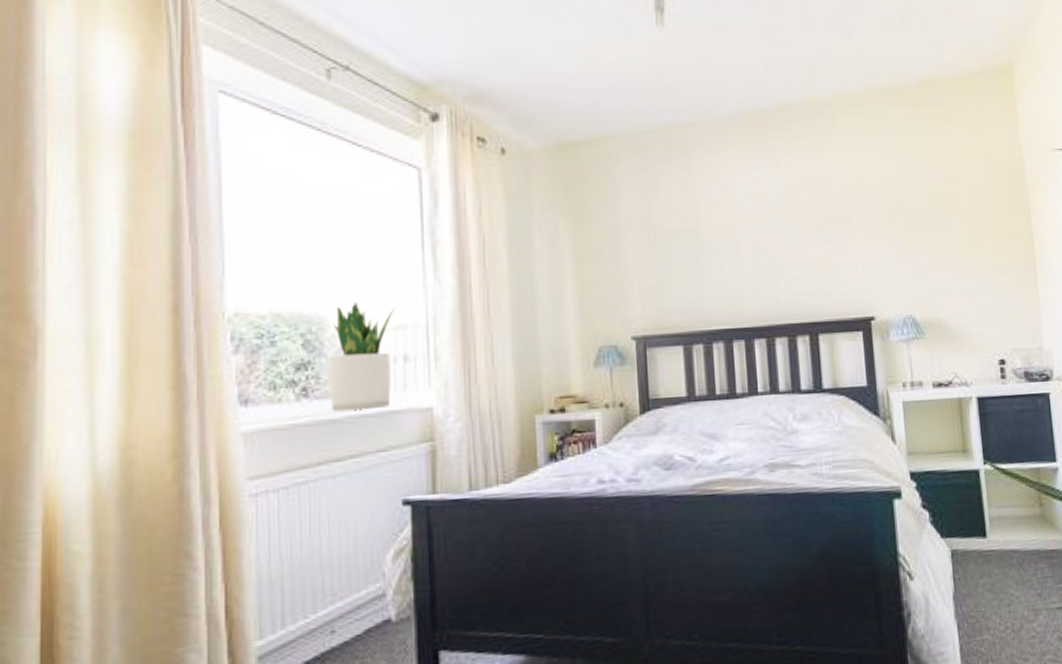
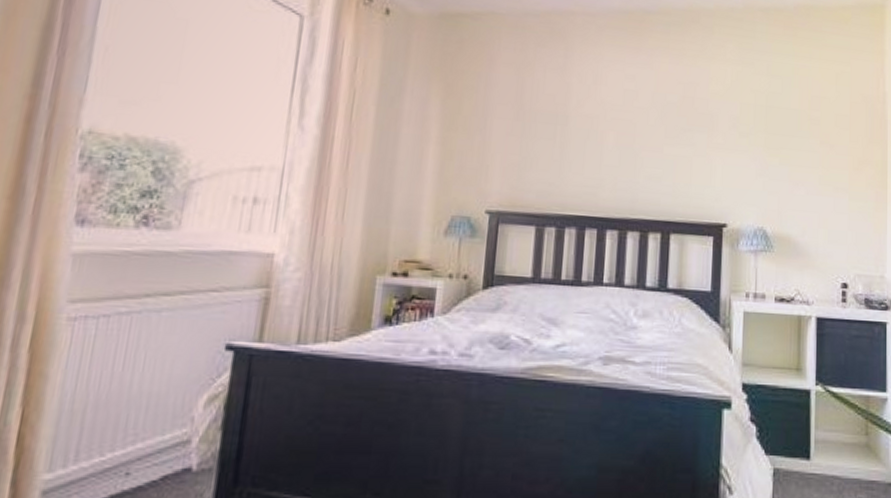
planter: present [326,302,395,412] -> none [169,137,254,247]

